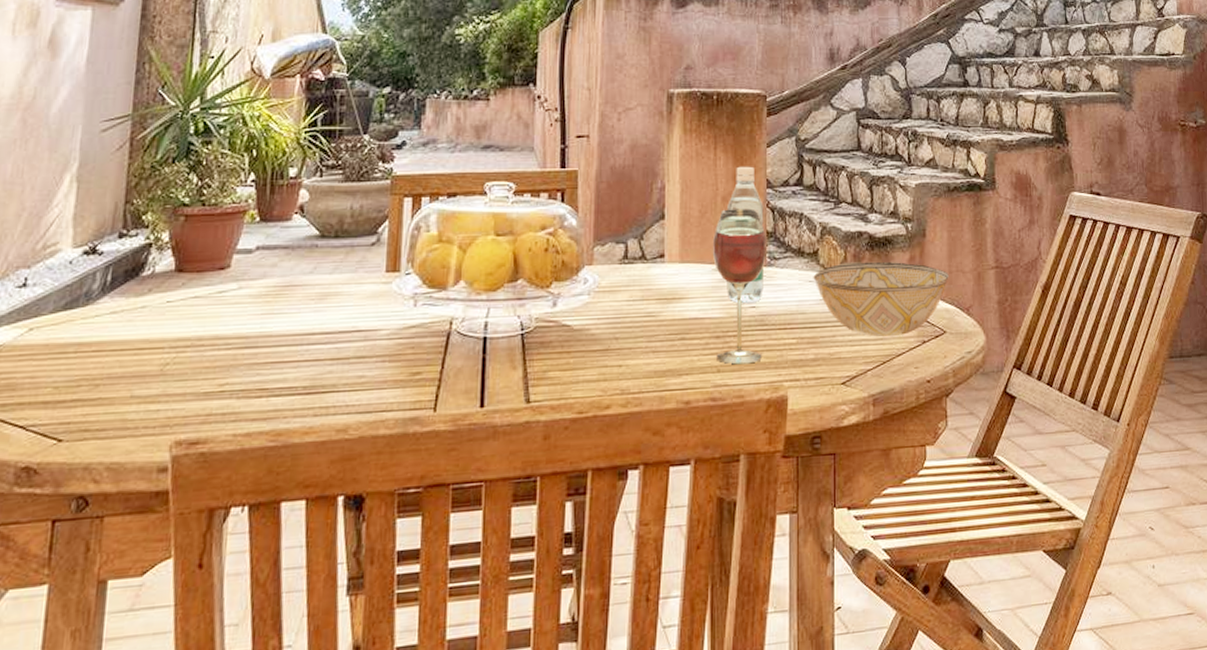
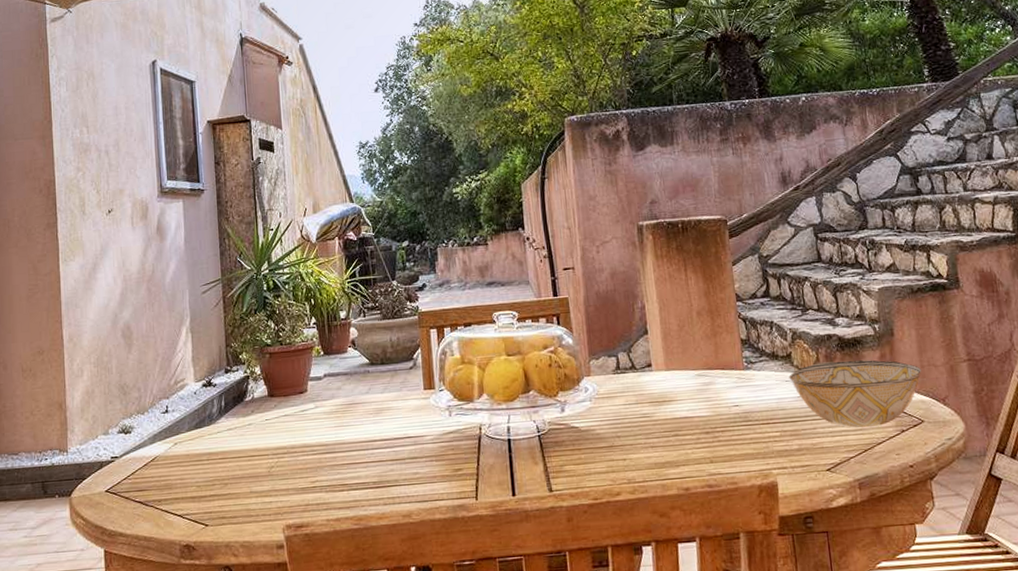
wineglass: present [712,208,766,365] -> none [692,320,750,456]
bottle: present [727,166,764,304] -> none [702,283,744,403]

